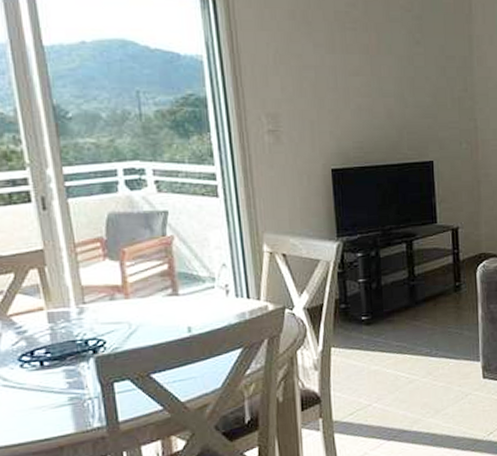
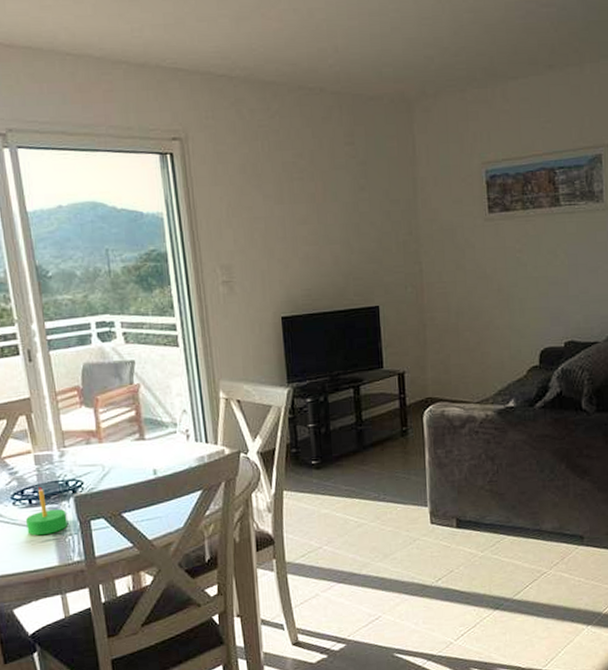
candle: none [36,346,86,401] -> present [26,486,68,536]

